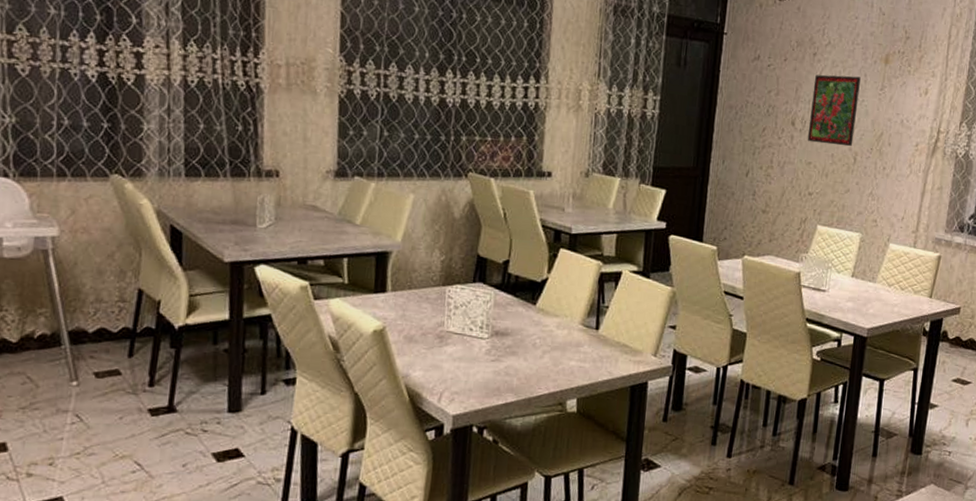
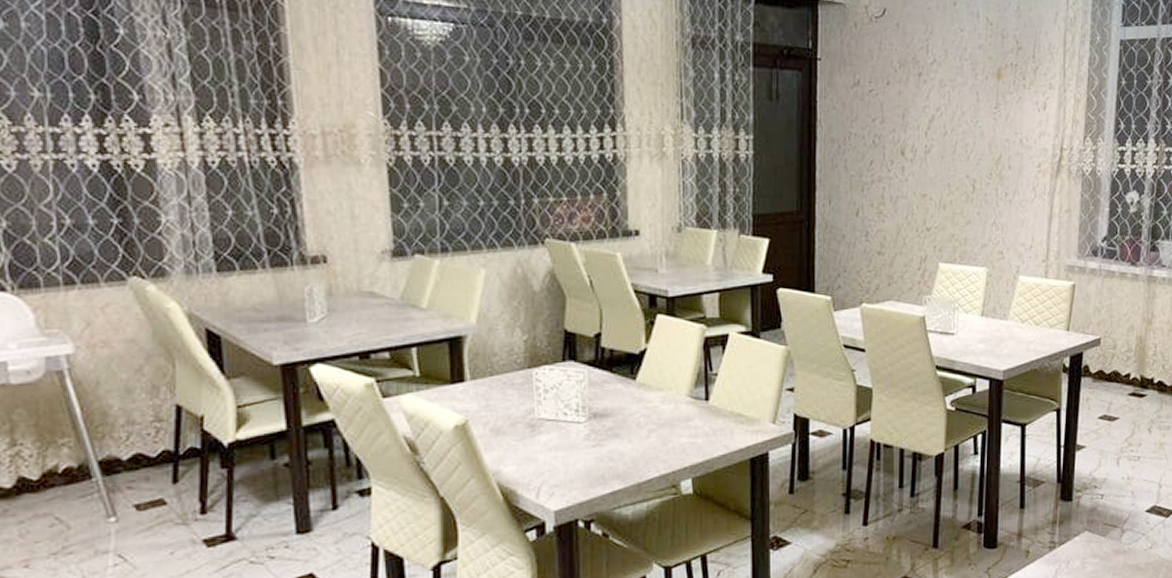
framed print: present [807,74,861,147] -> none [919,95,972,174]

